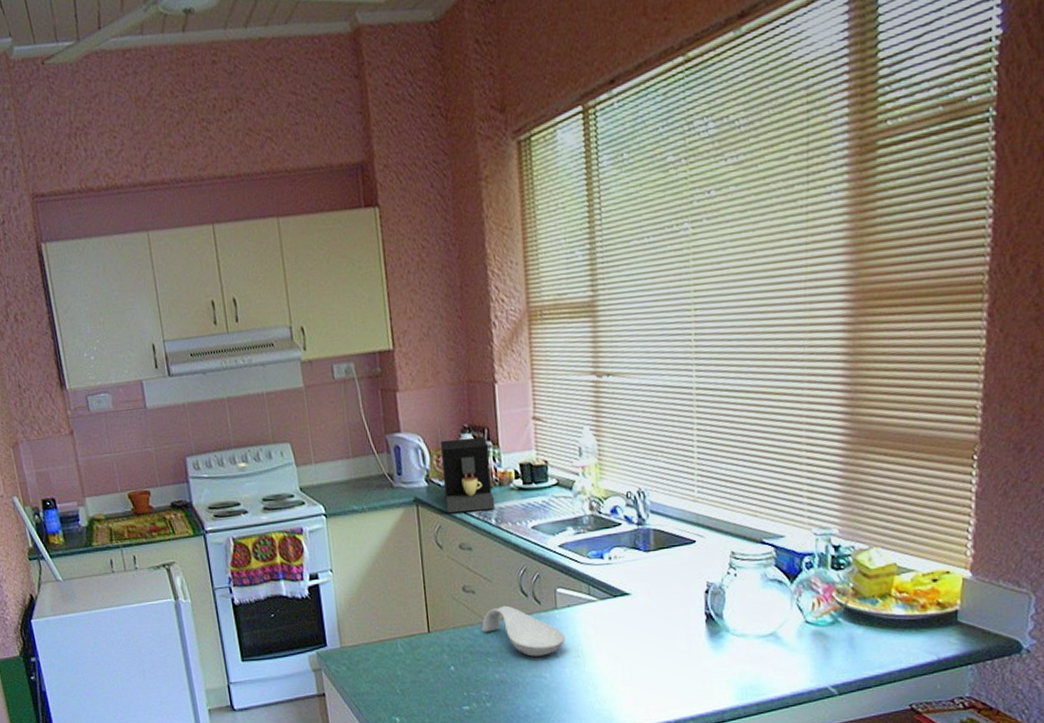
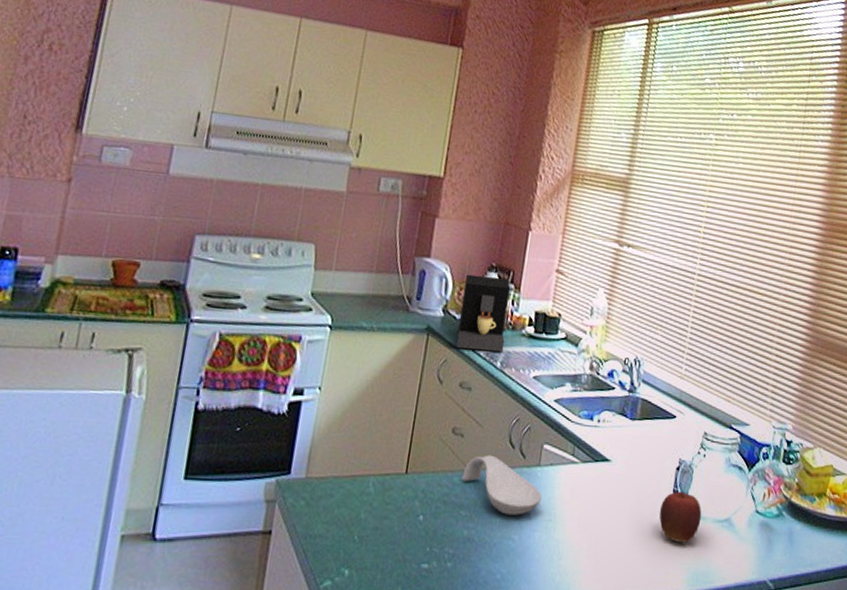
apple: none [694,613,742,662] -> present [659,491,702,543]

